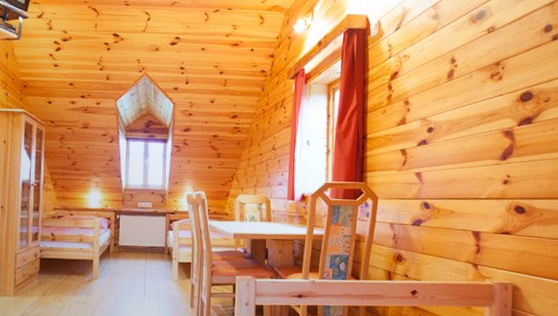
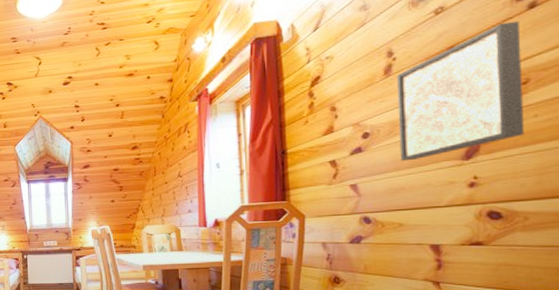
wall art: none [455,48,546,157] -> present [396,20,525,162]

